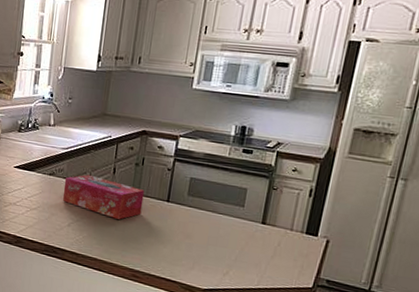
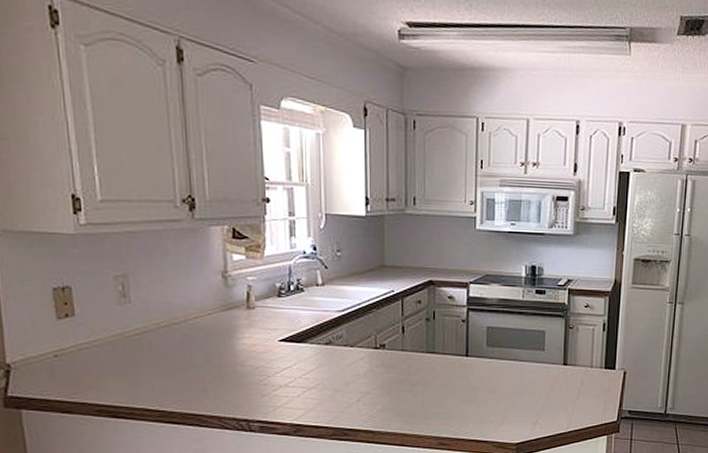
tissue box: present [62,174,145,220] -> none [345,338,440,384]

